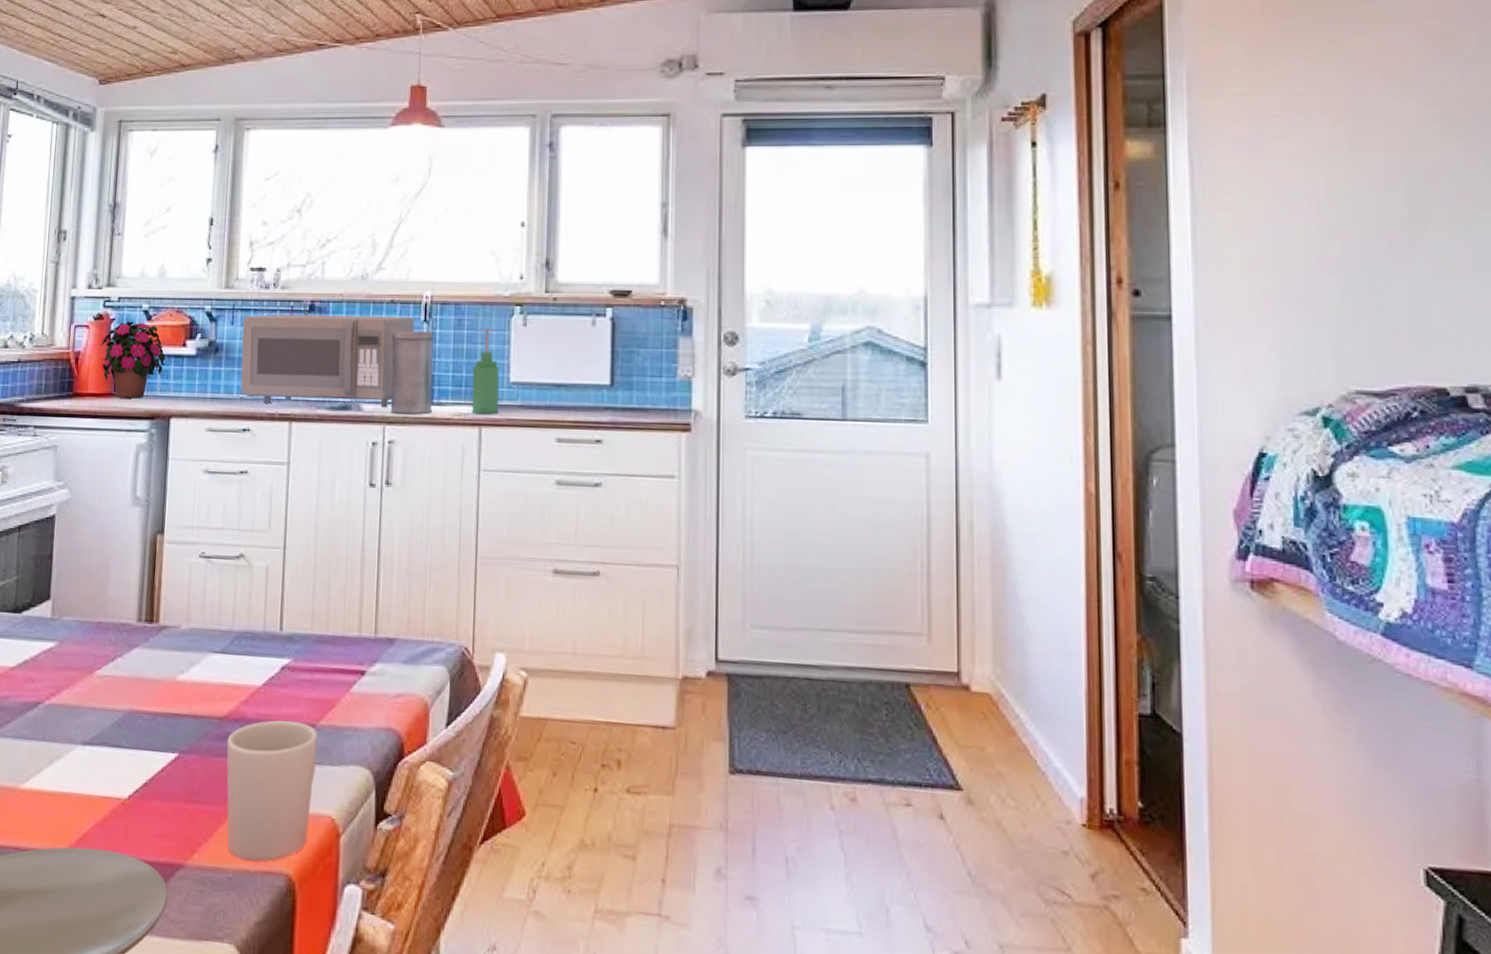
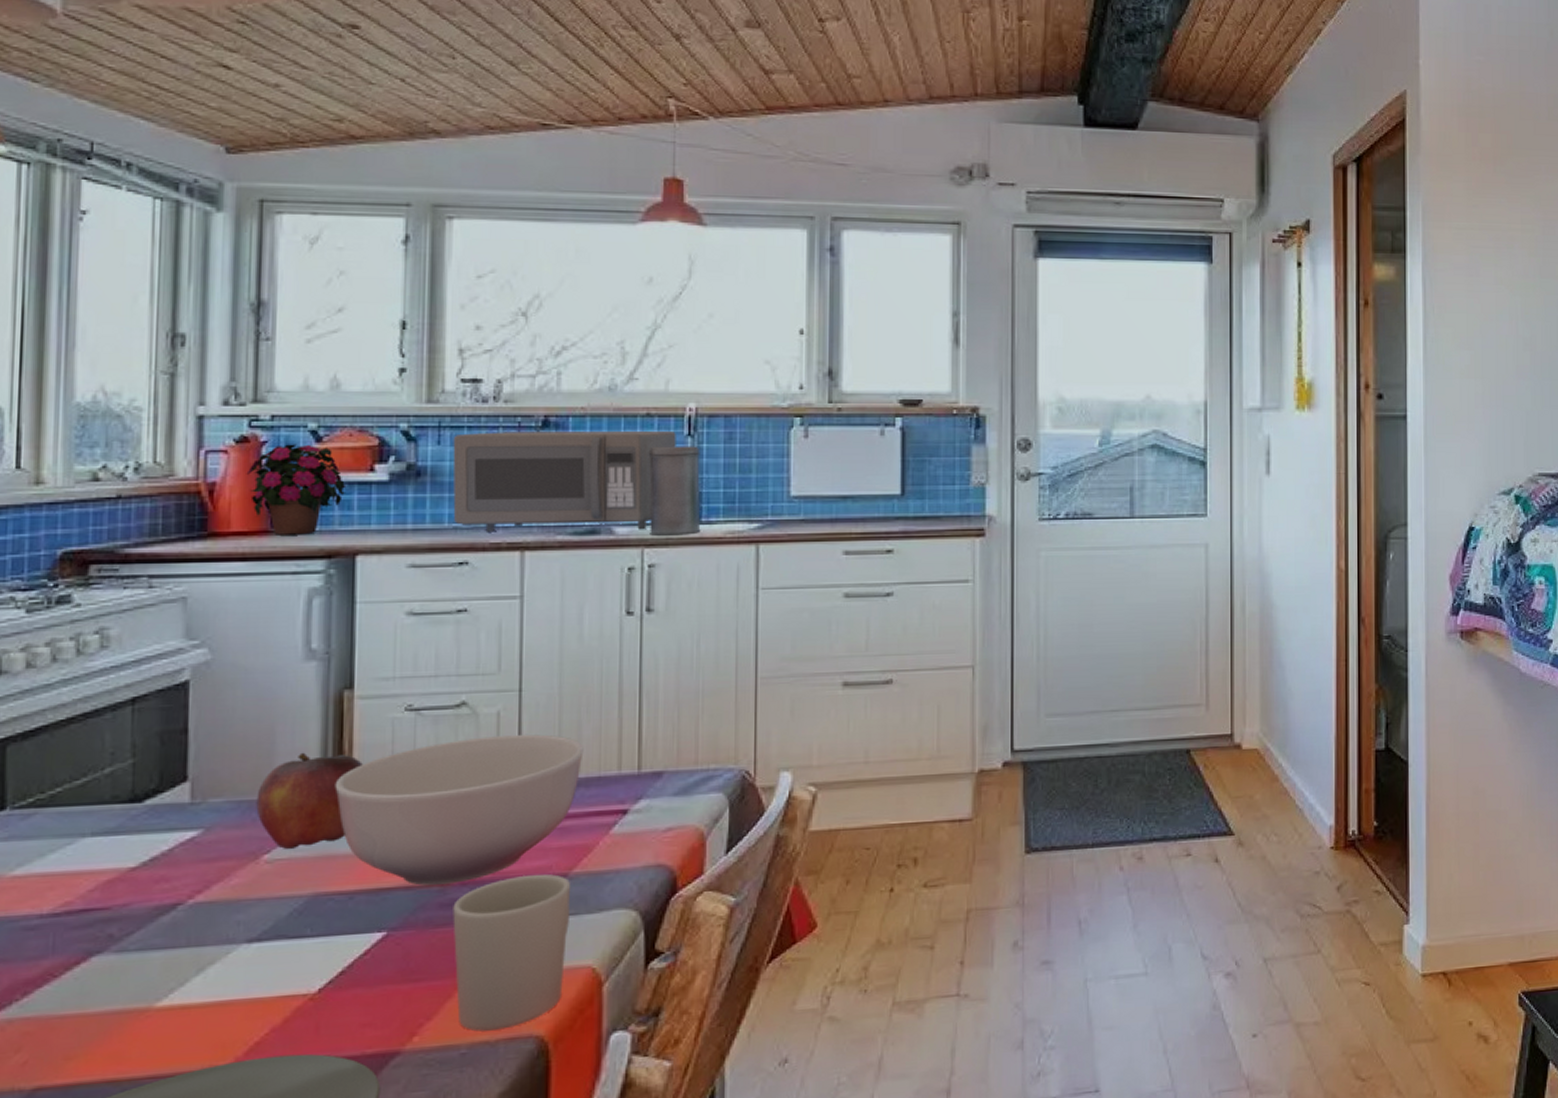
fruit: none [93,585,168,668] -> present [256,752,363,849]
bowl: none [147,587,332,719] -> present [335,734,584,886]
soap dispenser: present [471,328,500,416] -> none [747,441,779,533]

